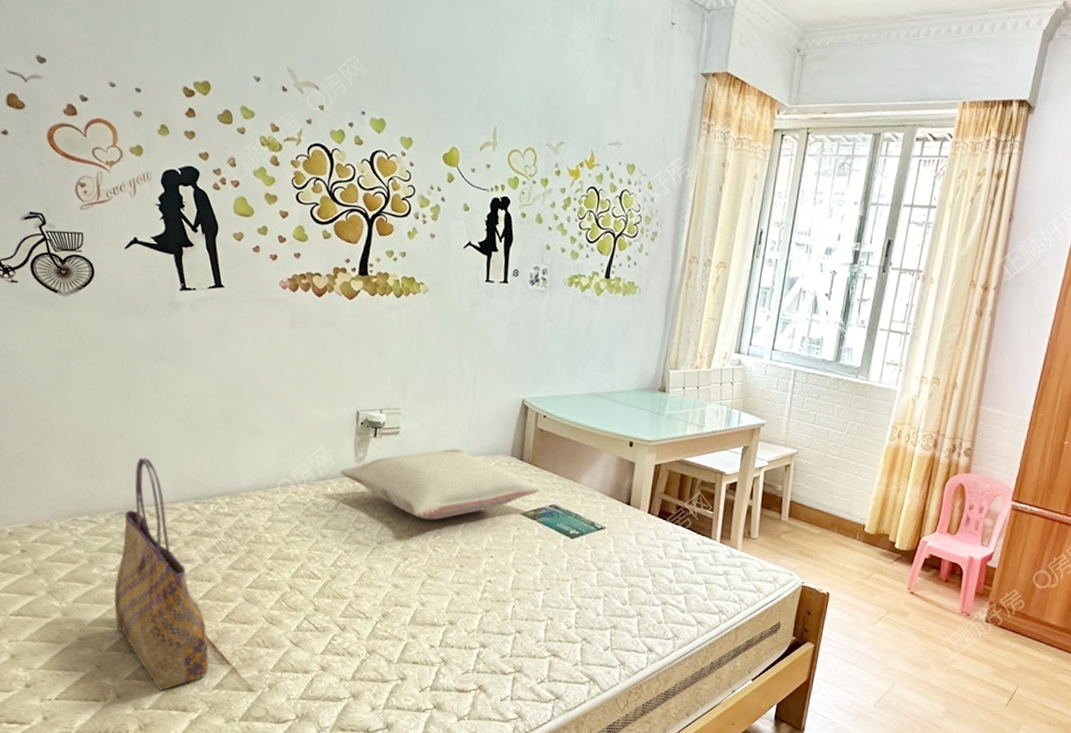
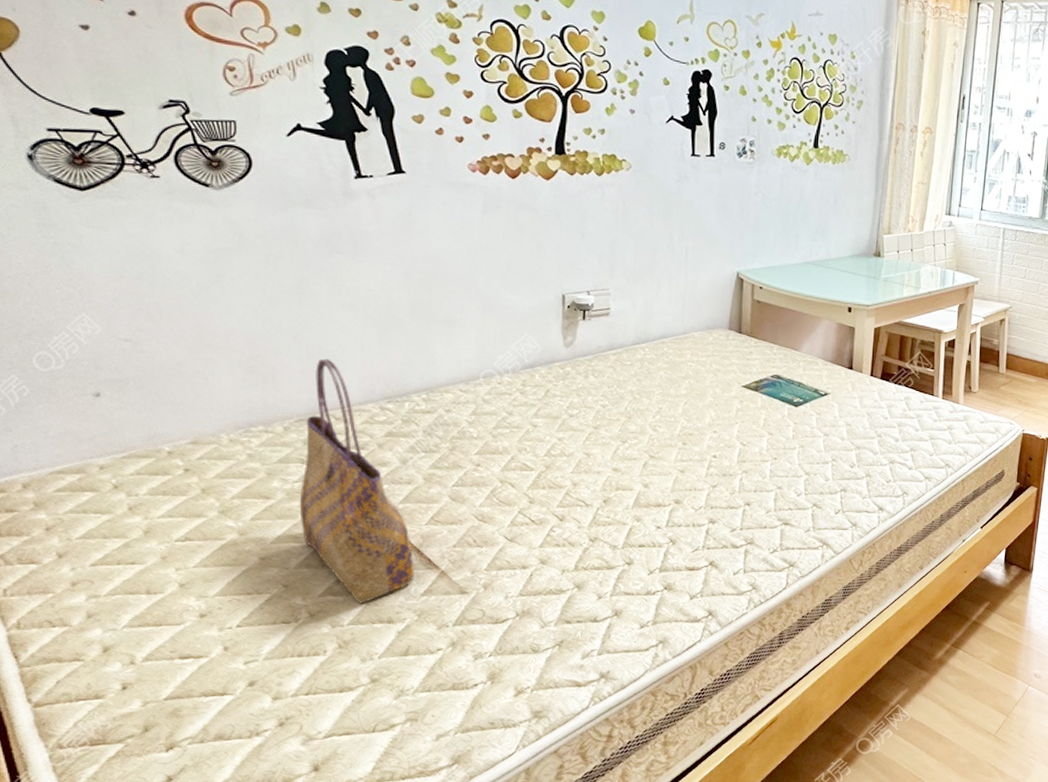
pillow: present [340,448,540,520] -> none [548,325,760,400]

